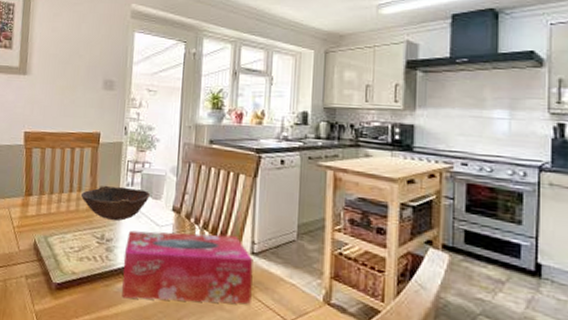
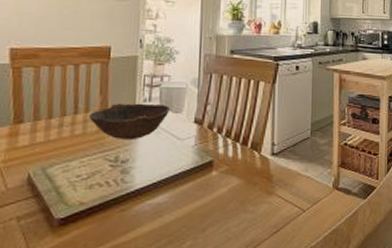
tissue box: present [122,230,254,304] -> none [141,140,274,220]

